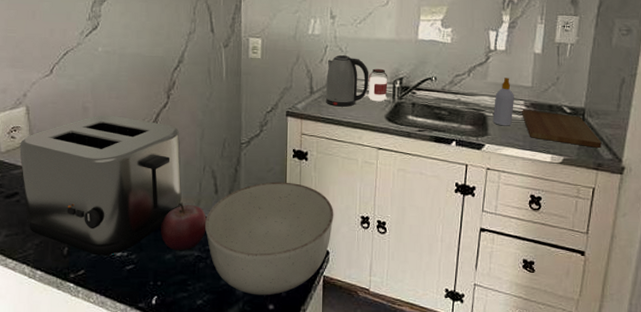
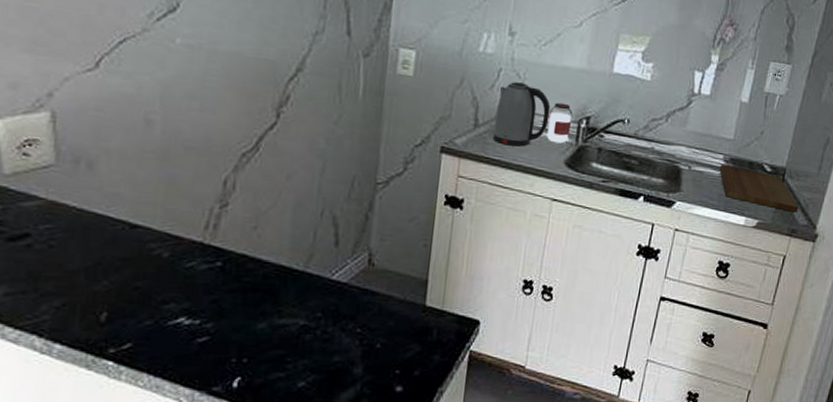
toaster: present [19,115,182,257] -> none [36,132,291,326]
fruit: present [161,201,207,251] -> none [252,254,321,319]
bowl: present [205,181,334,296] -> none [317,234,491,375]
soap bottle: present [492,78,514,126] -> none [687,127,714,183]

